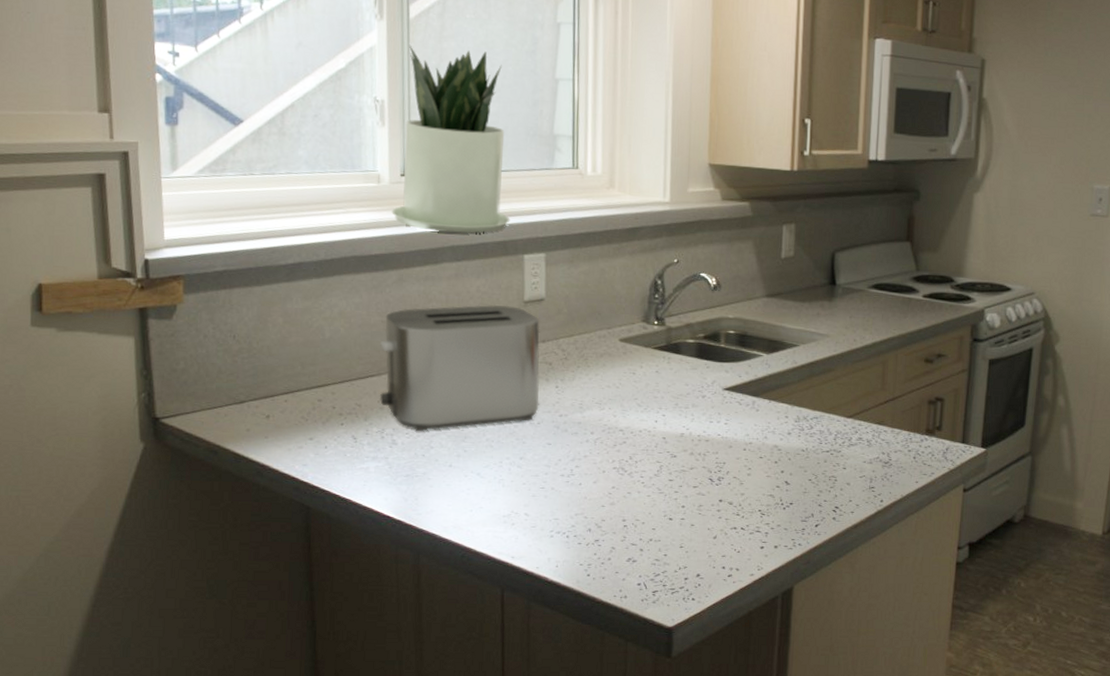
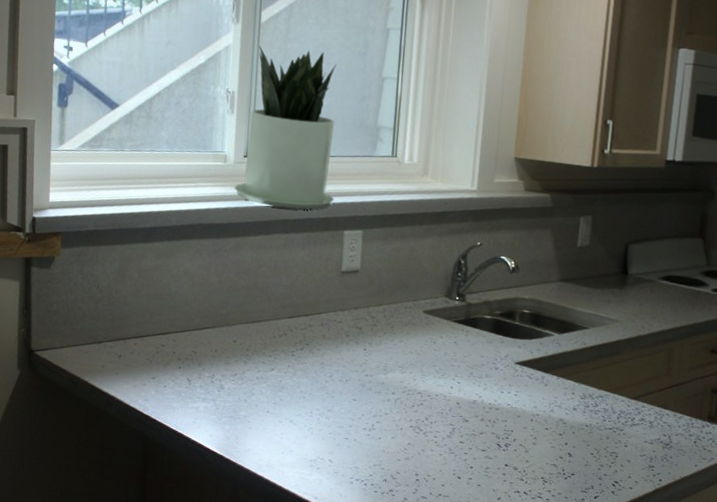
toaster: present [379,304,540,431] -> none [212,271,354,379]

